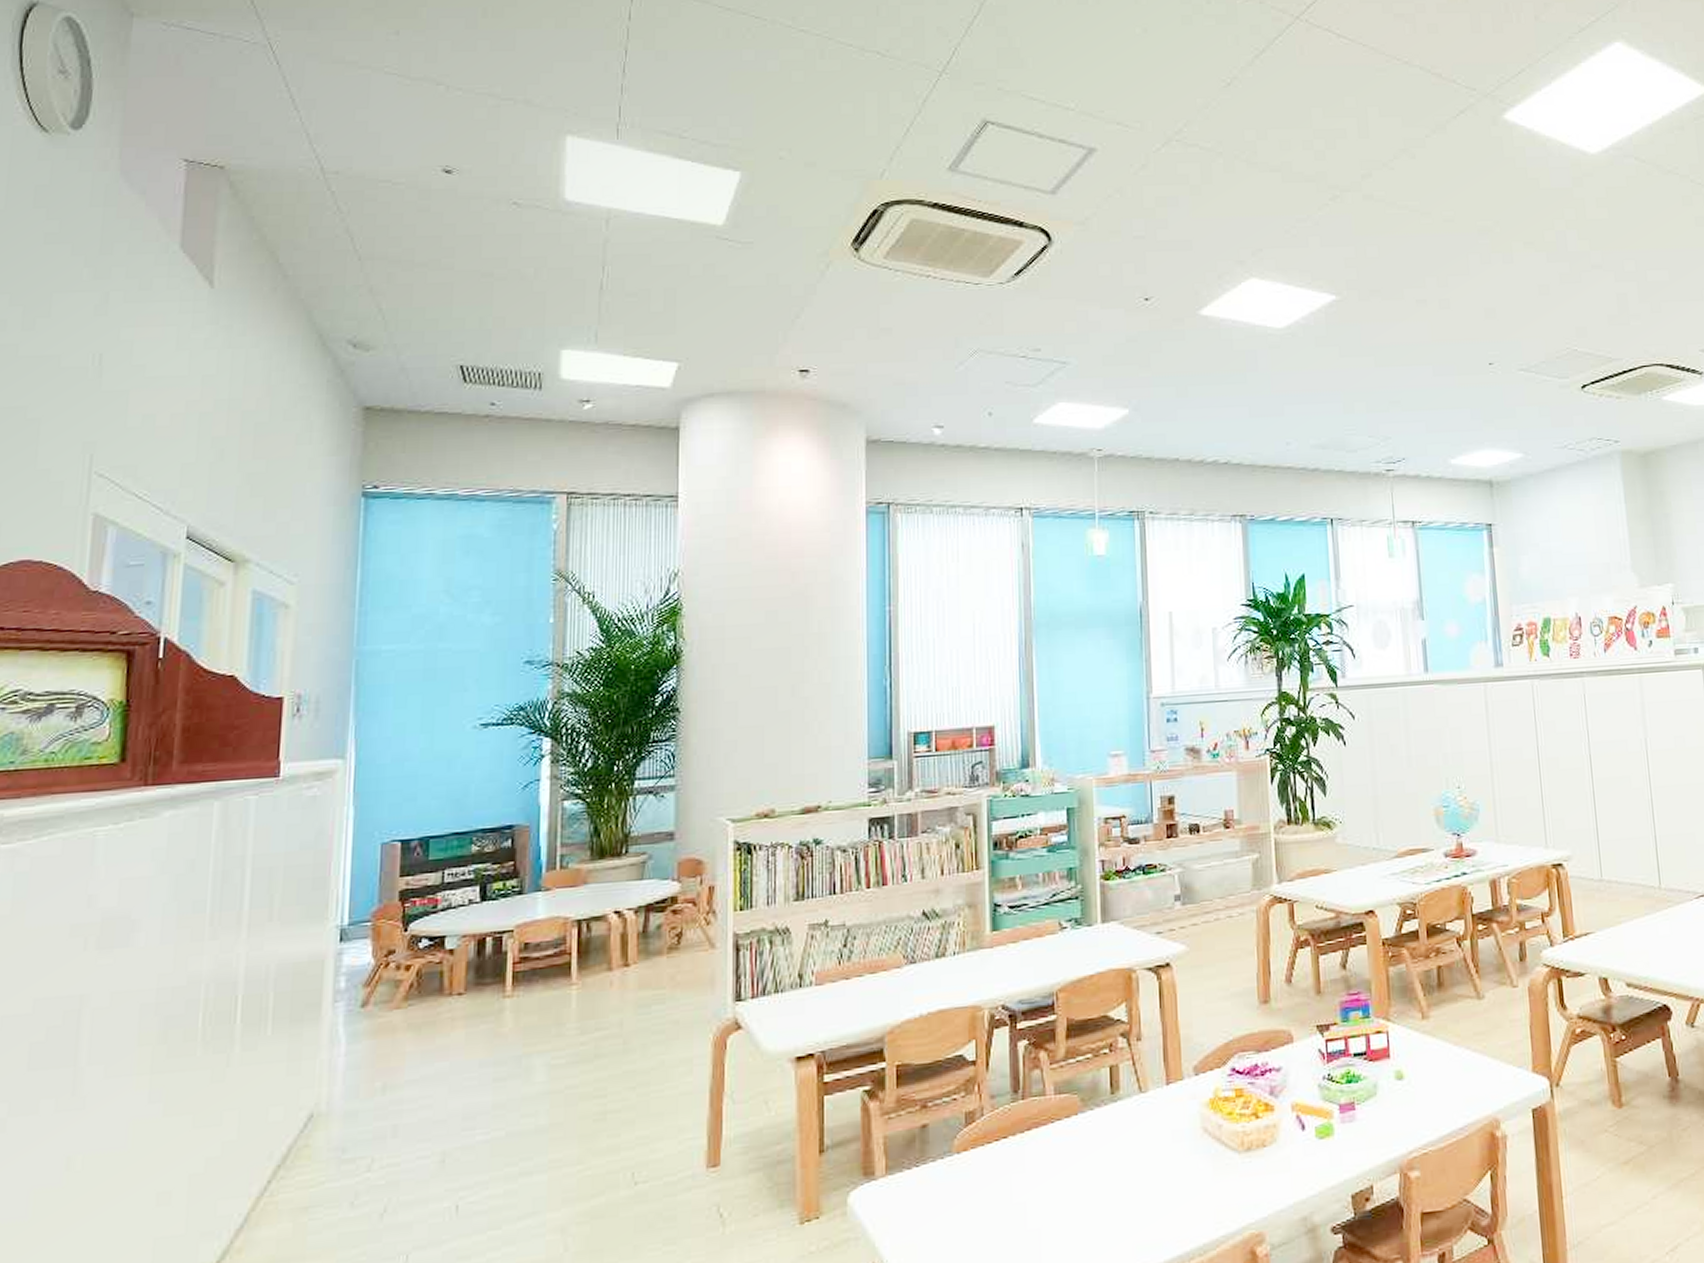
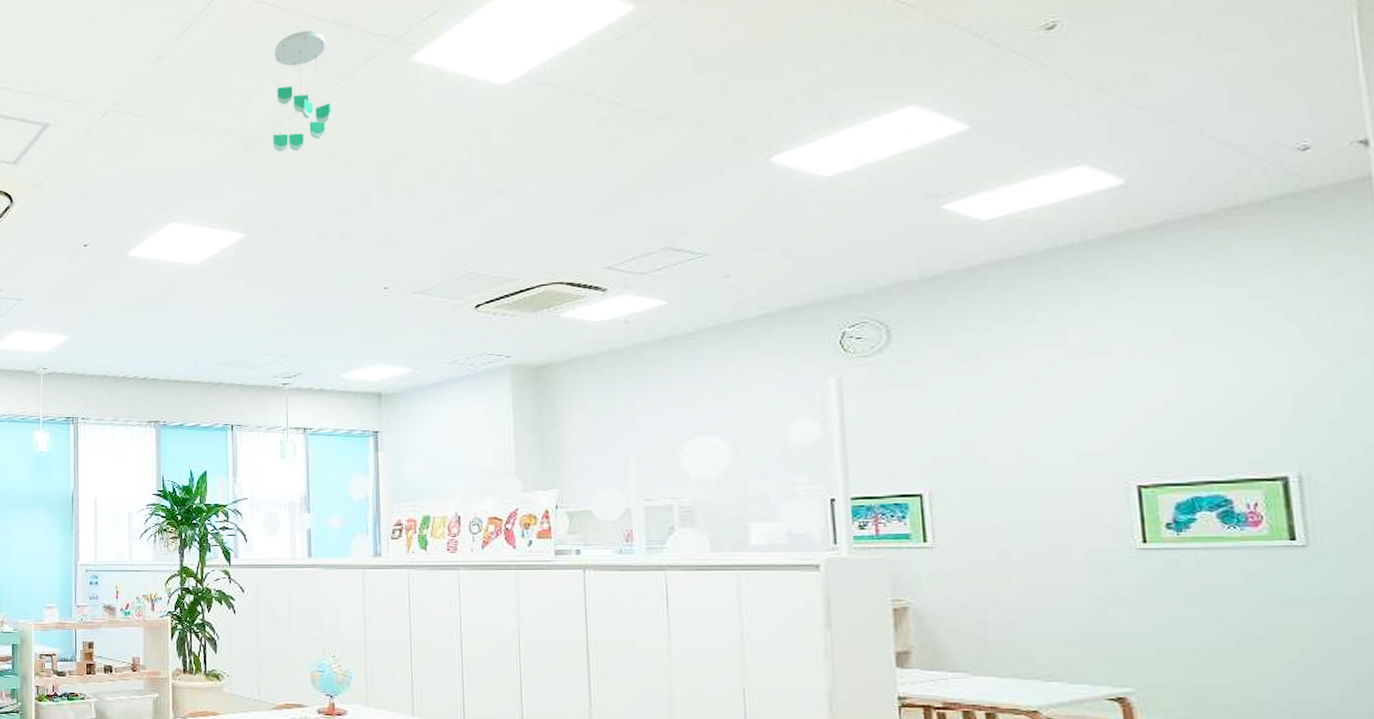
ceiling mobile: none [1359,74,1424,206] -> present [273,30,331,152]

